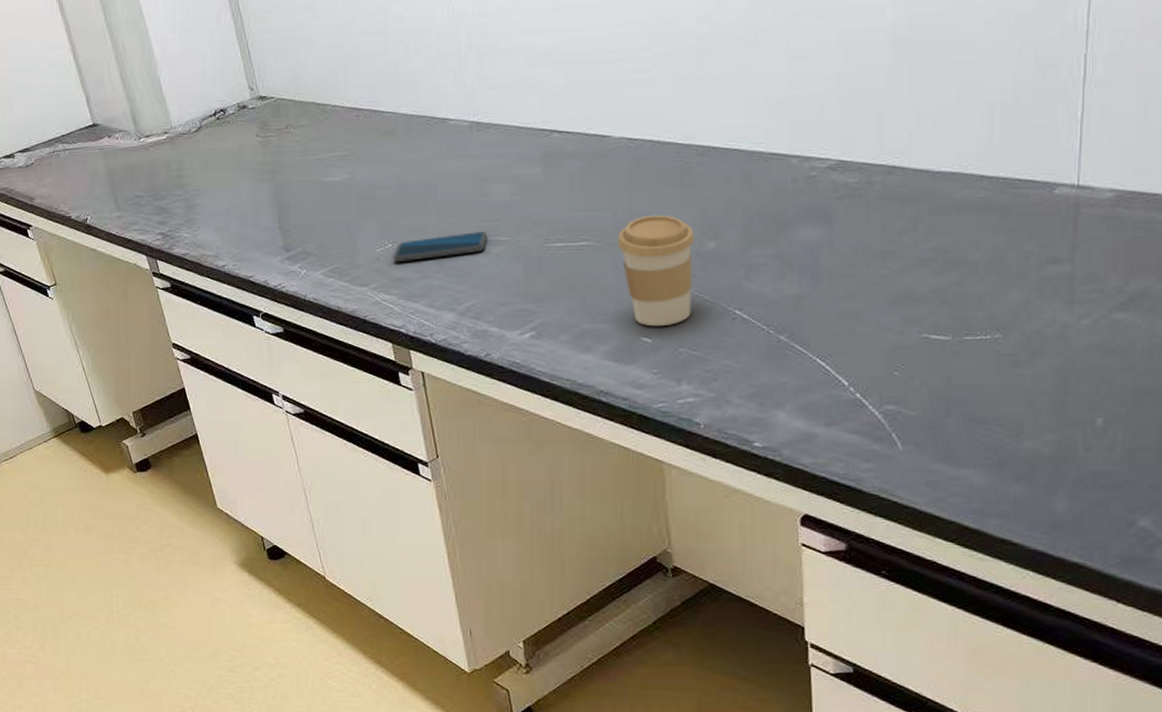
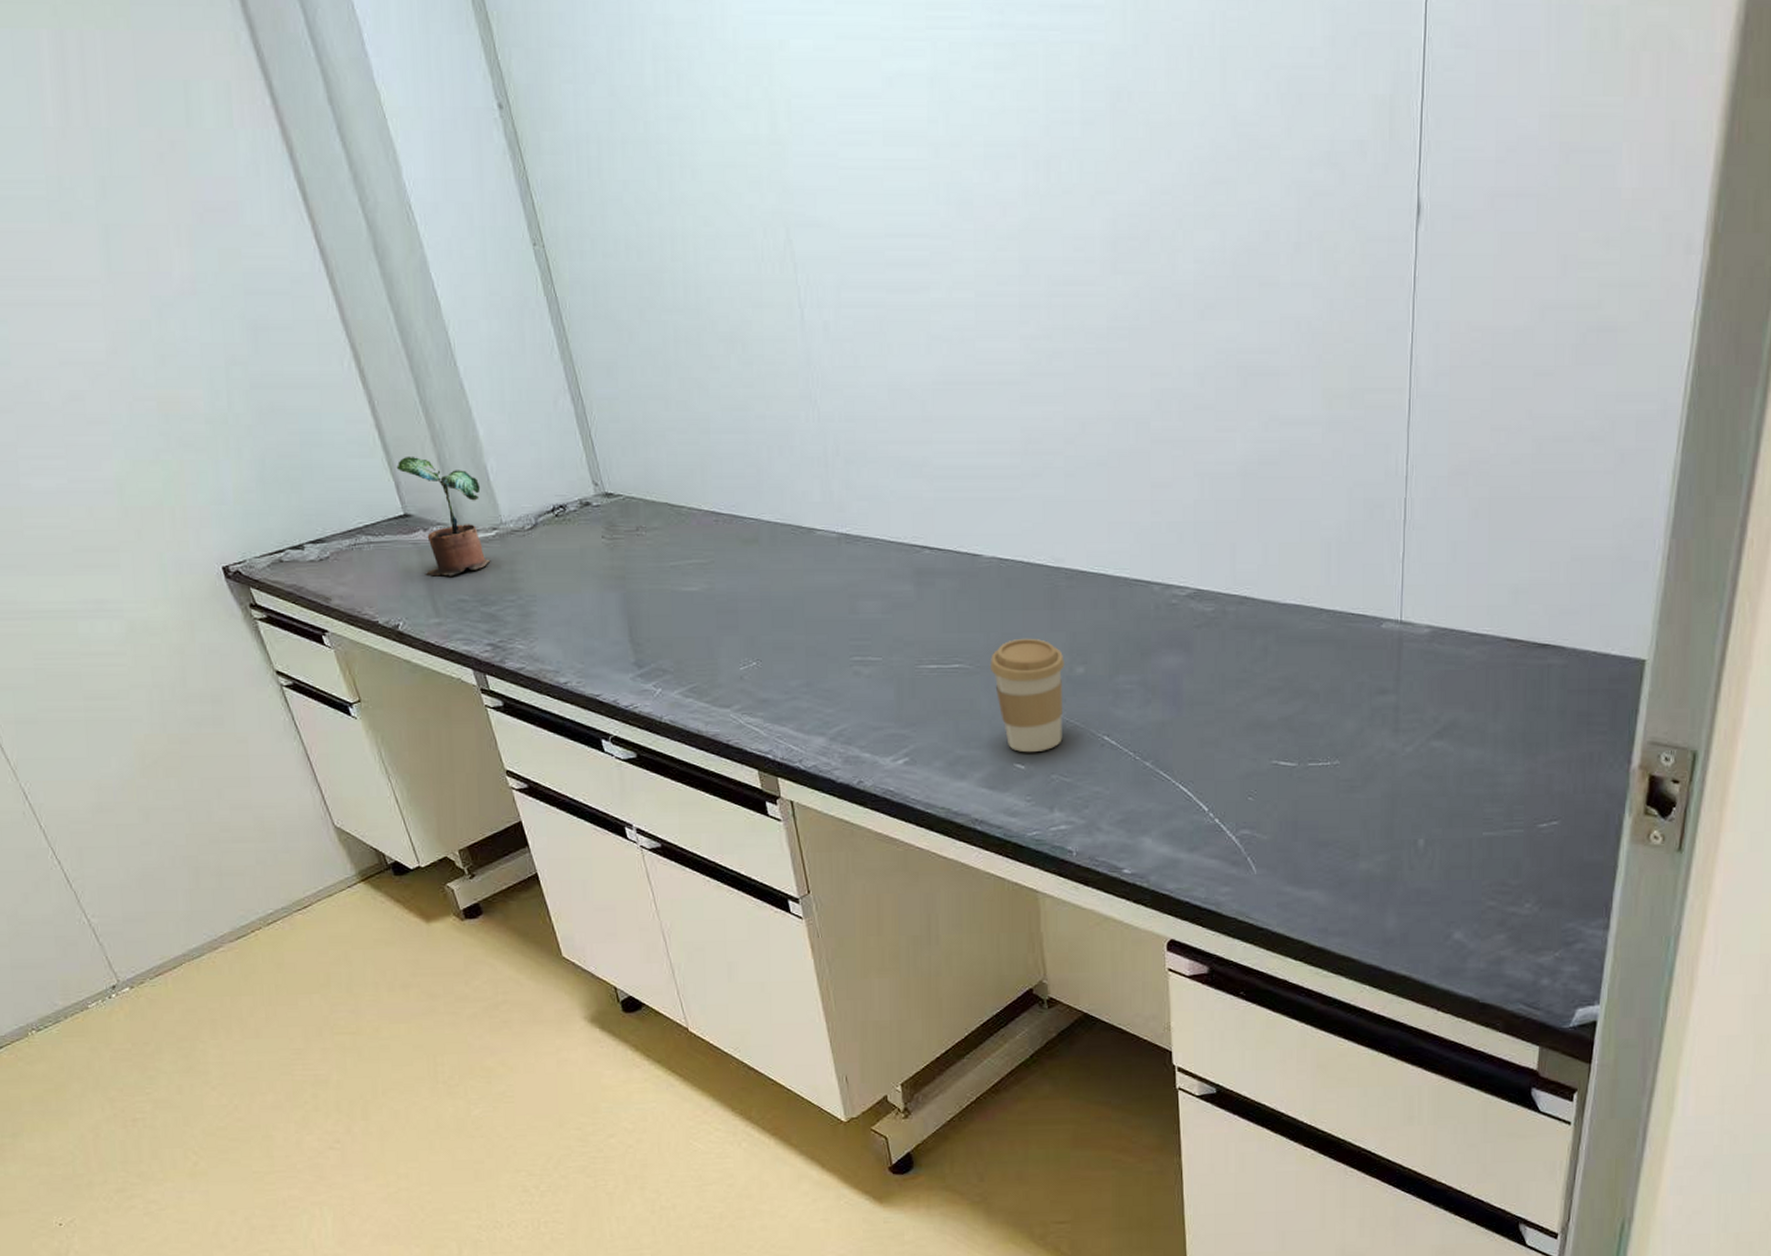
potted plant: none [87,74,163,176] -> present [396,456,491,576]
smartphone: present [393,232,488,262] -> none [758,651,859,681]

